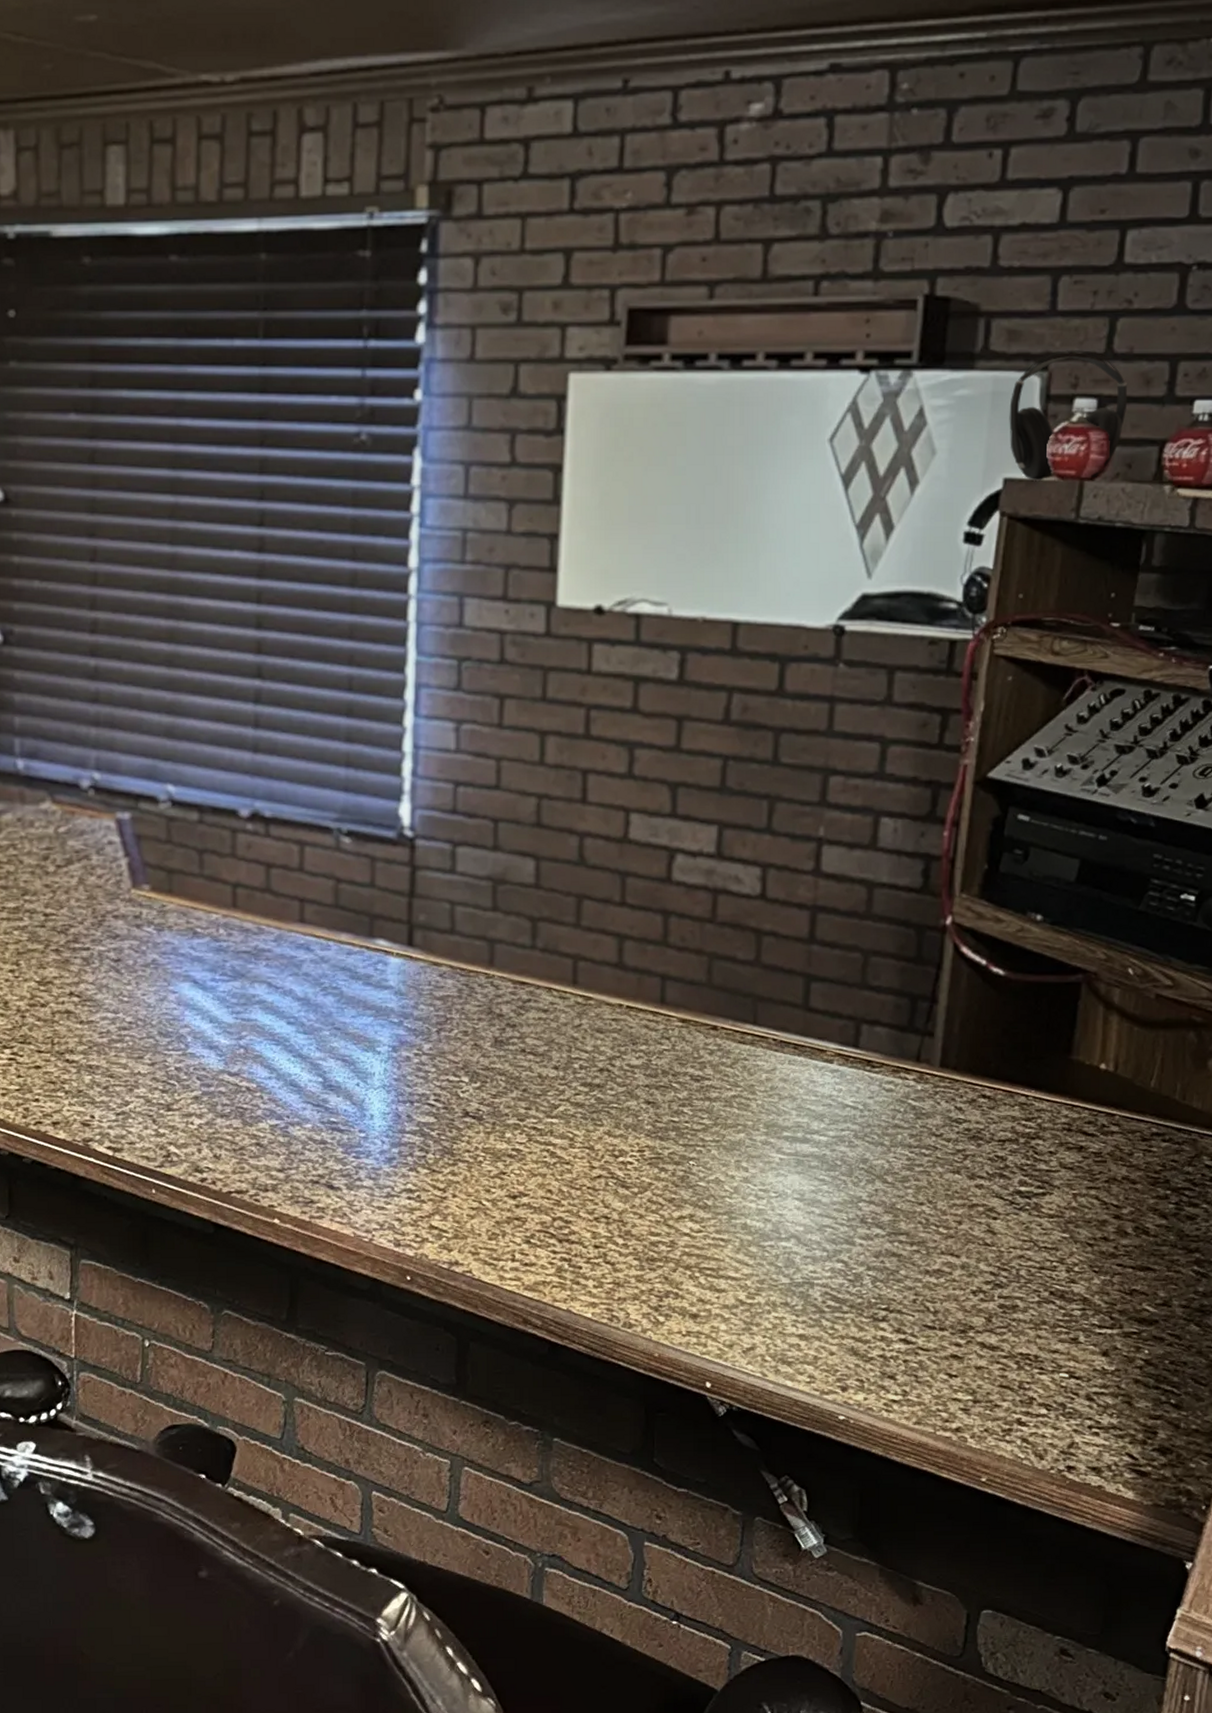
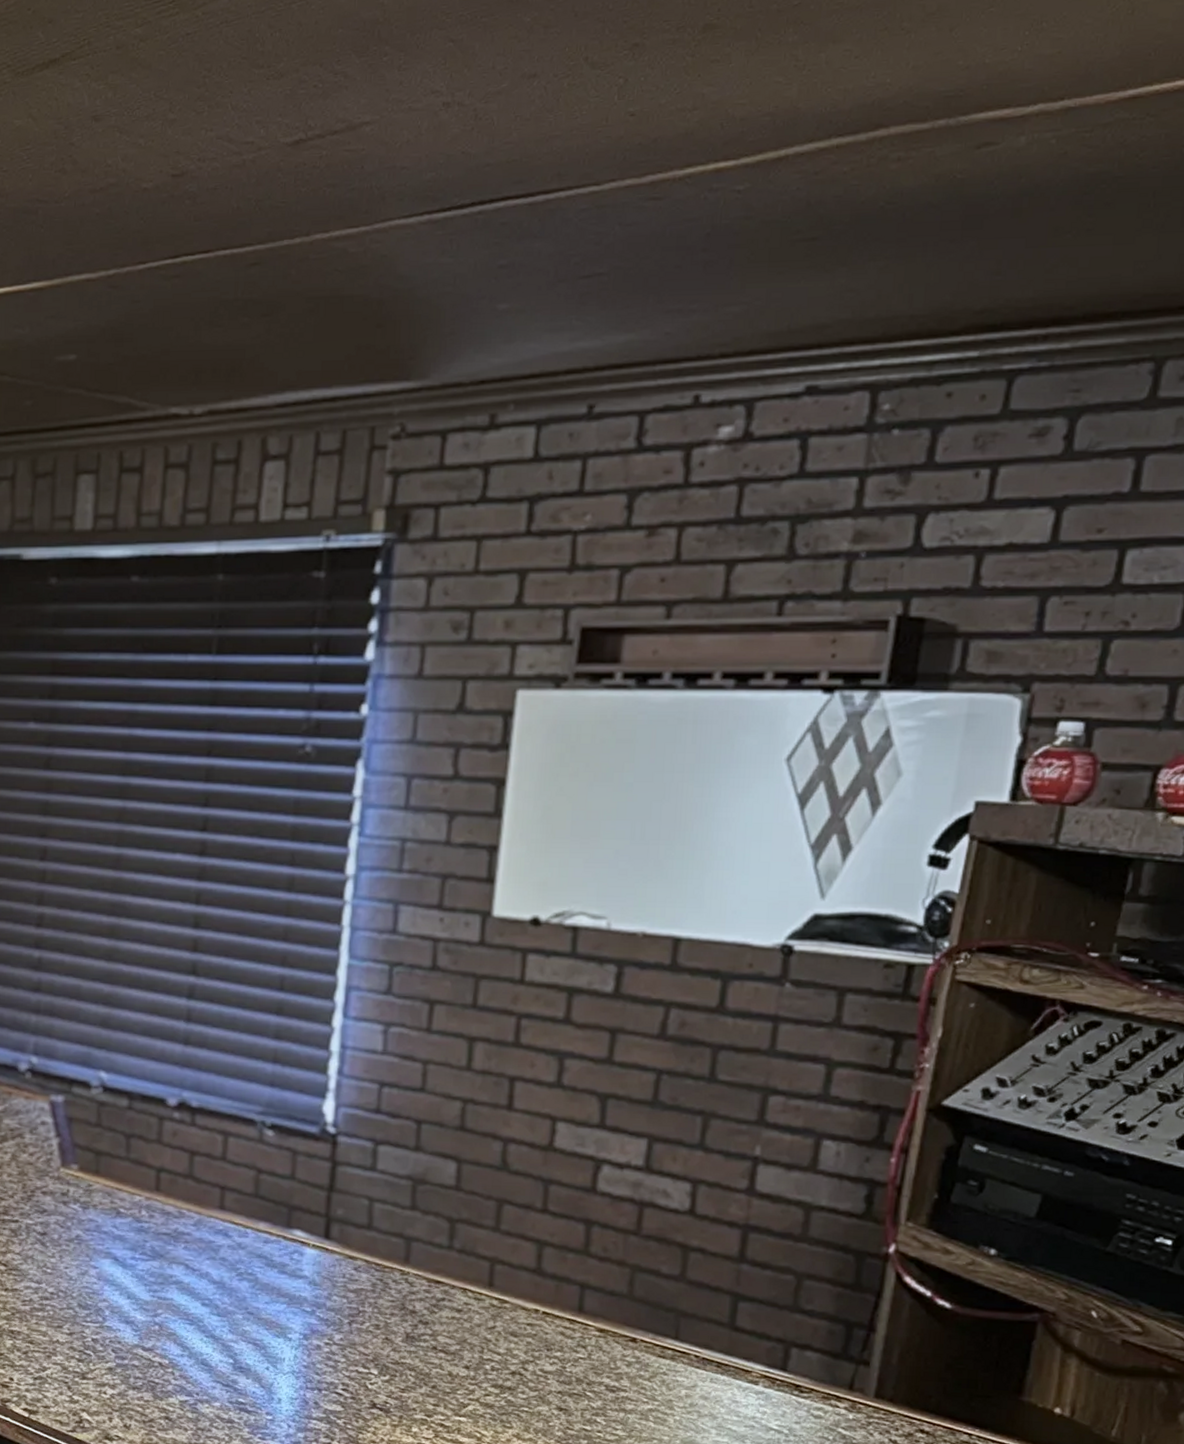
headphones: present [1009,350,1128,481] -> none [983,672,1120,805]

